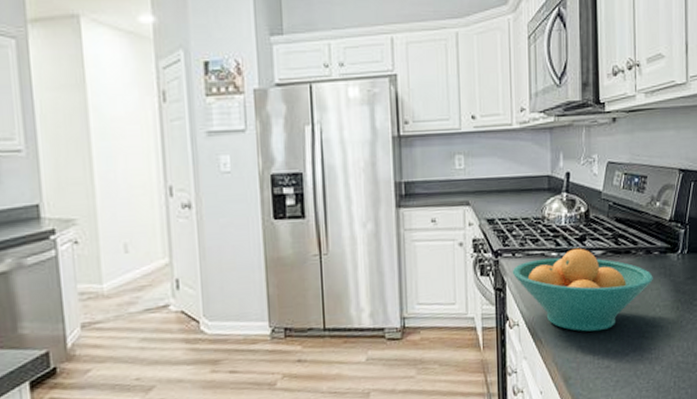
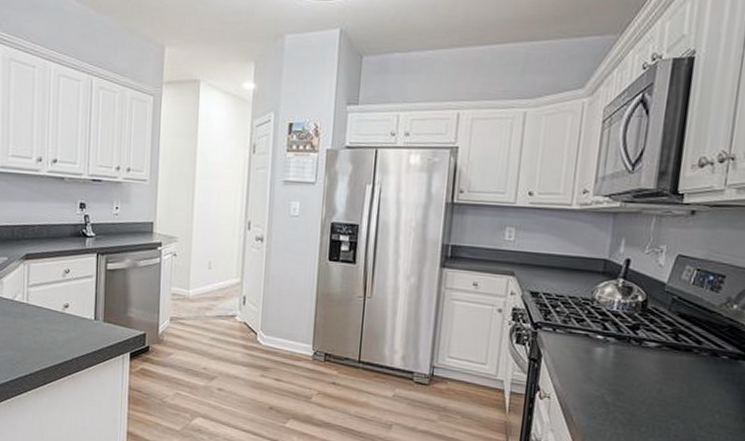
fruit bowl: present [512,248,653,332] -> none [550,335,717,424]

